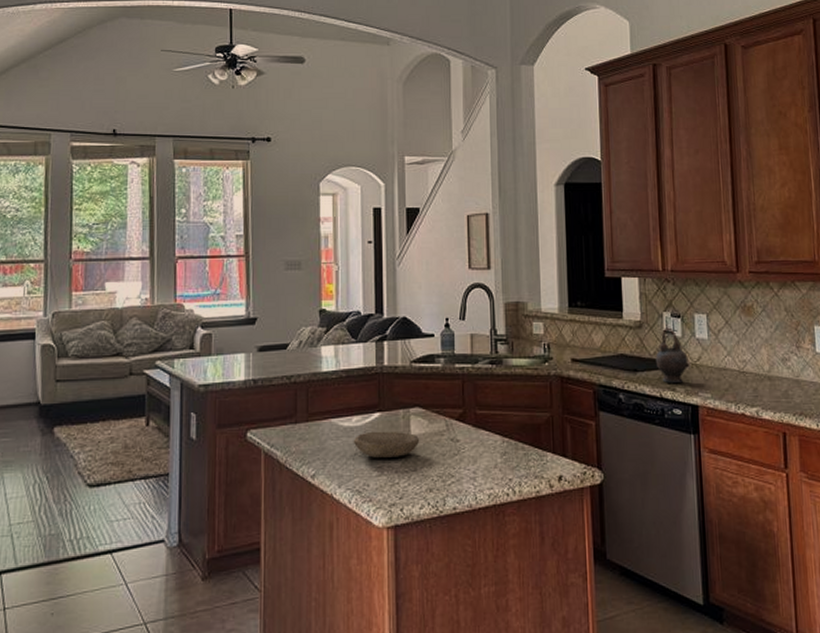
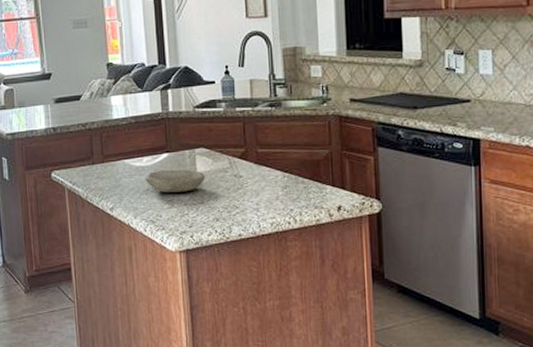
teapot: present [655,327,689,383] -> none [436,65,471,119]

